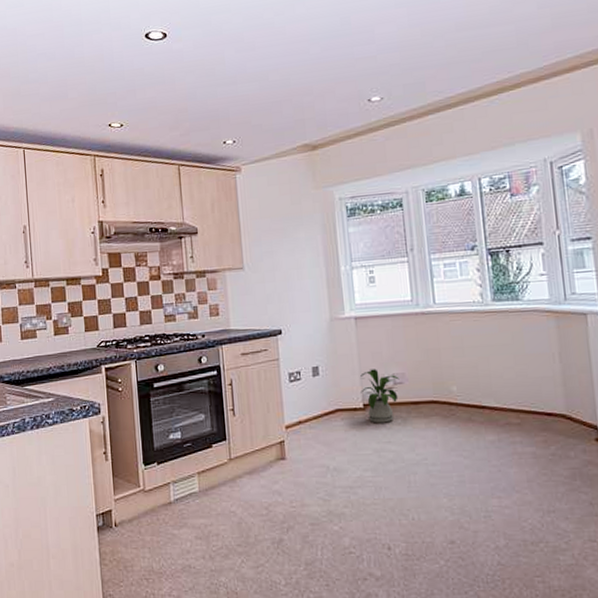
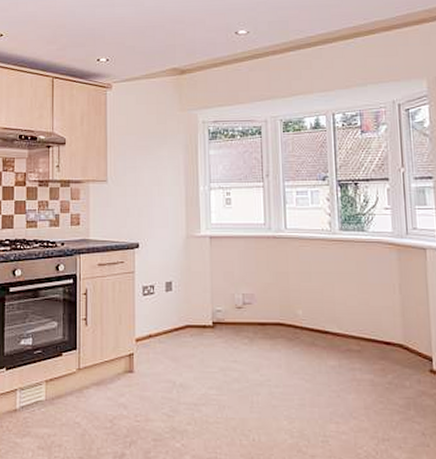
house plant: present [360,369,400,423] -> none [211,288,249,342]

